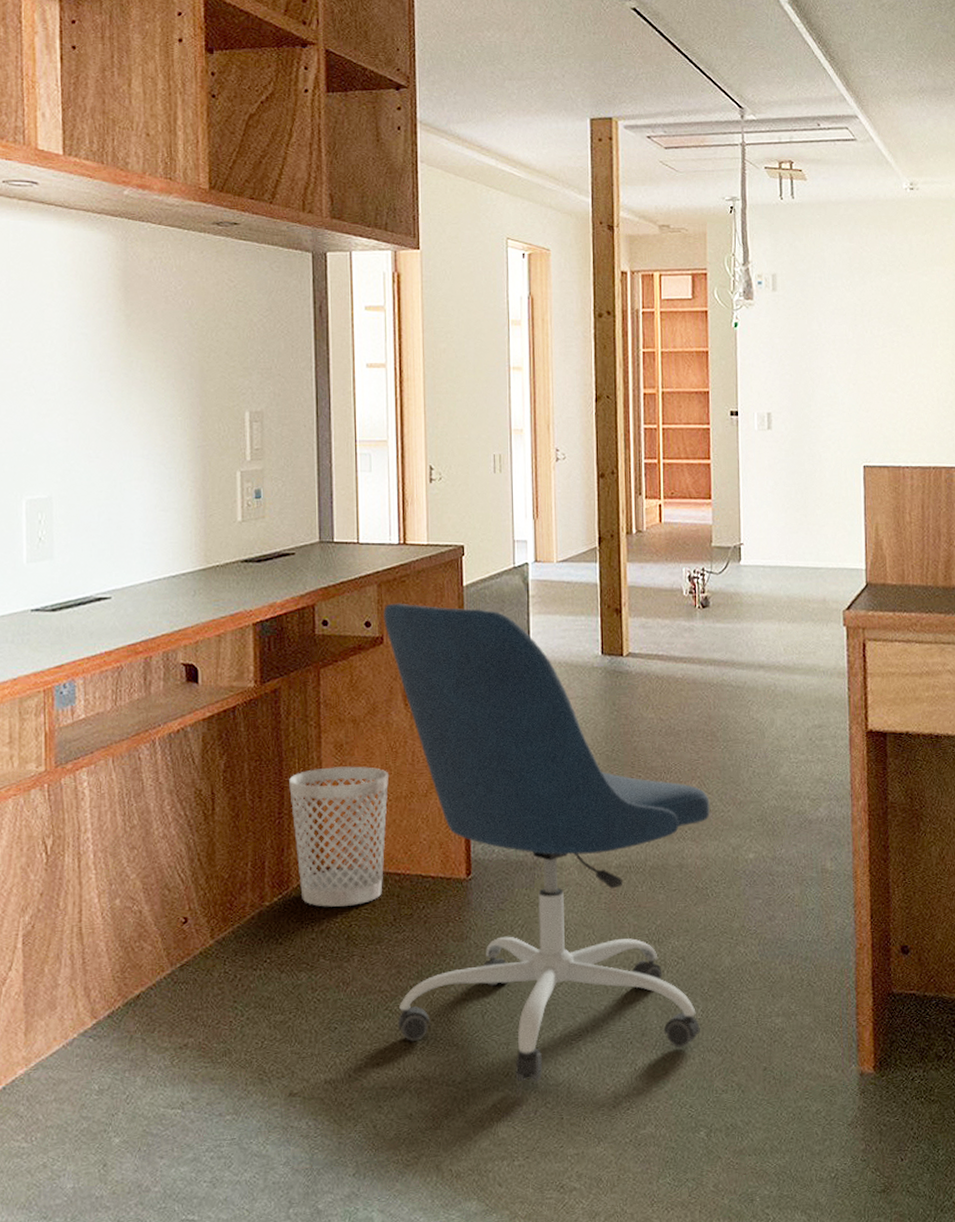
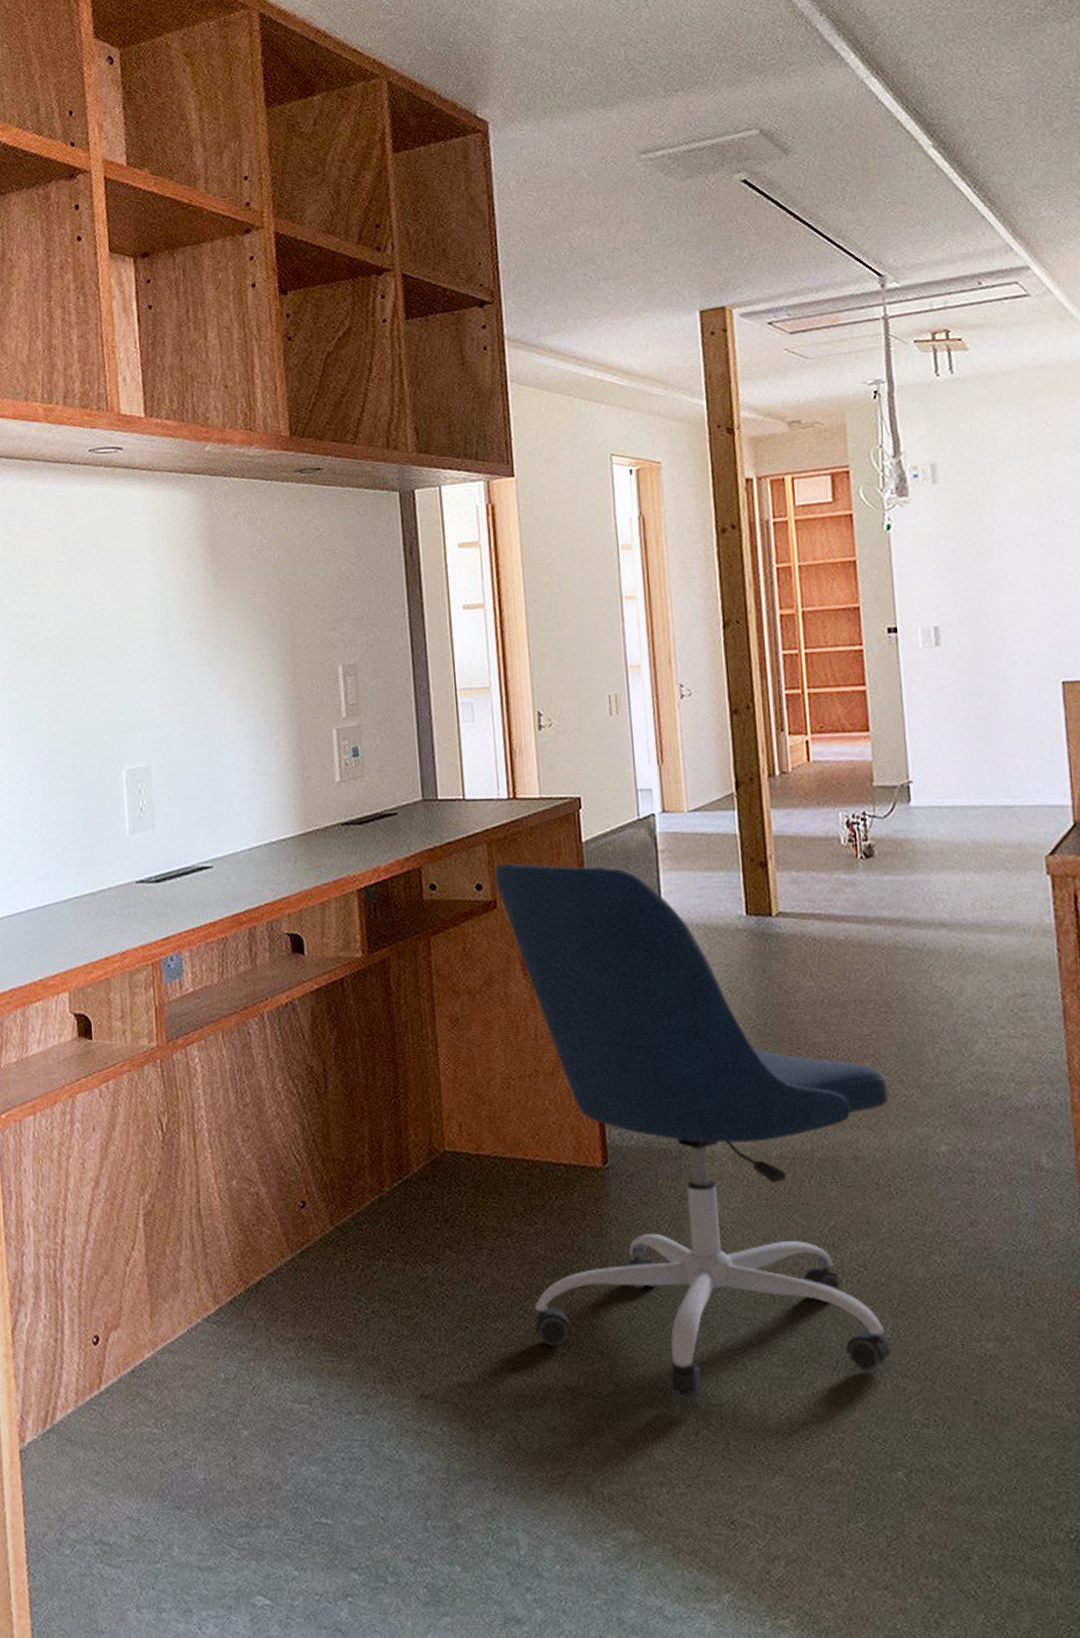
wastebasket: present [289,766,390,907] -> none [403,1042,511,1195]

